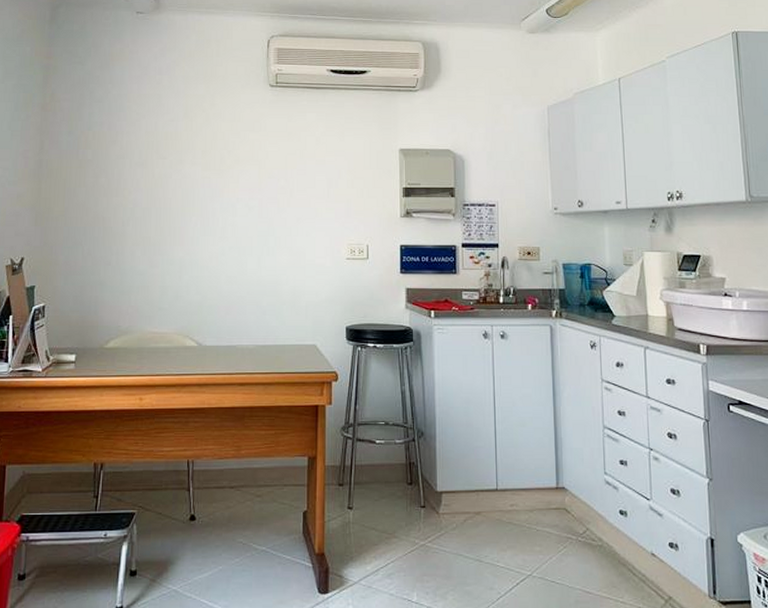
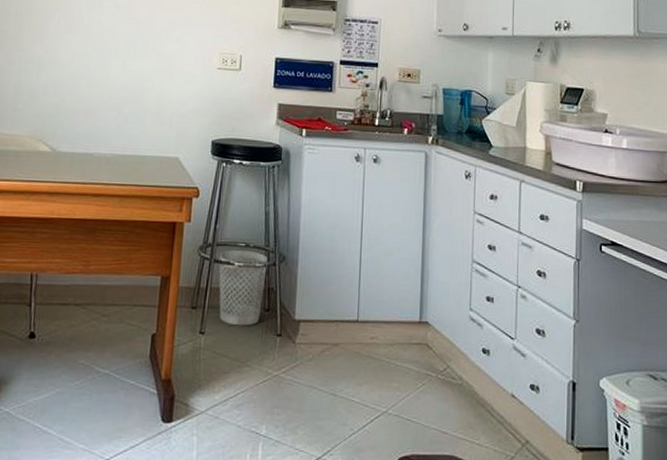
wastebasket: none [361,429,407,500] -> present [219,250,268,326]

